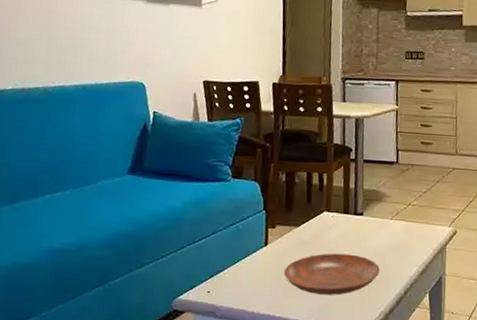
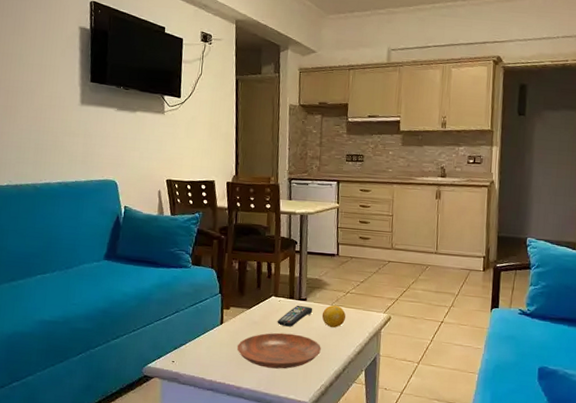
remote control: none [330,220,371,246] -> present [277,305,313,327]
fruit: none [380,219,408,245] -> present [322,305,346,328]

